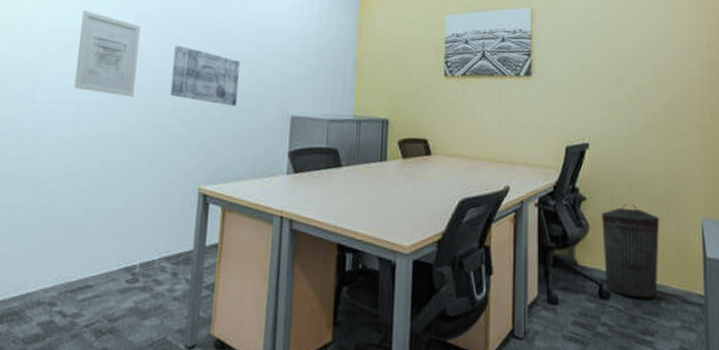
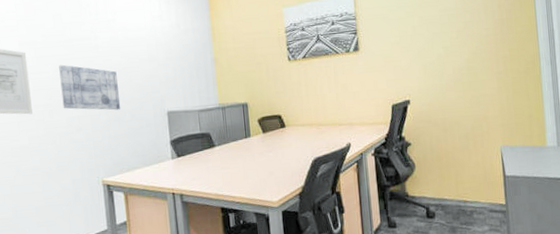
trash can: present [602,203,660,299] -> none [424,143,470,214]

